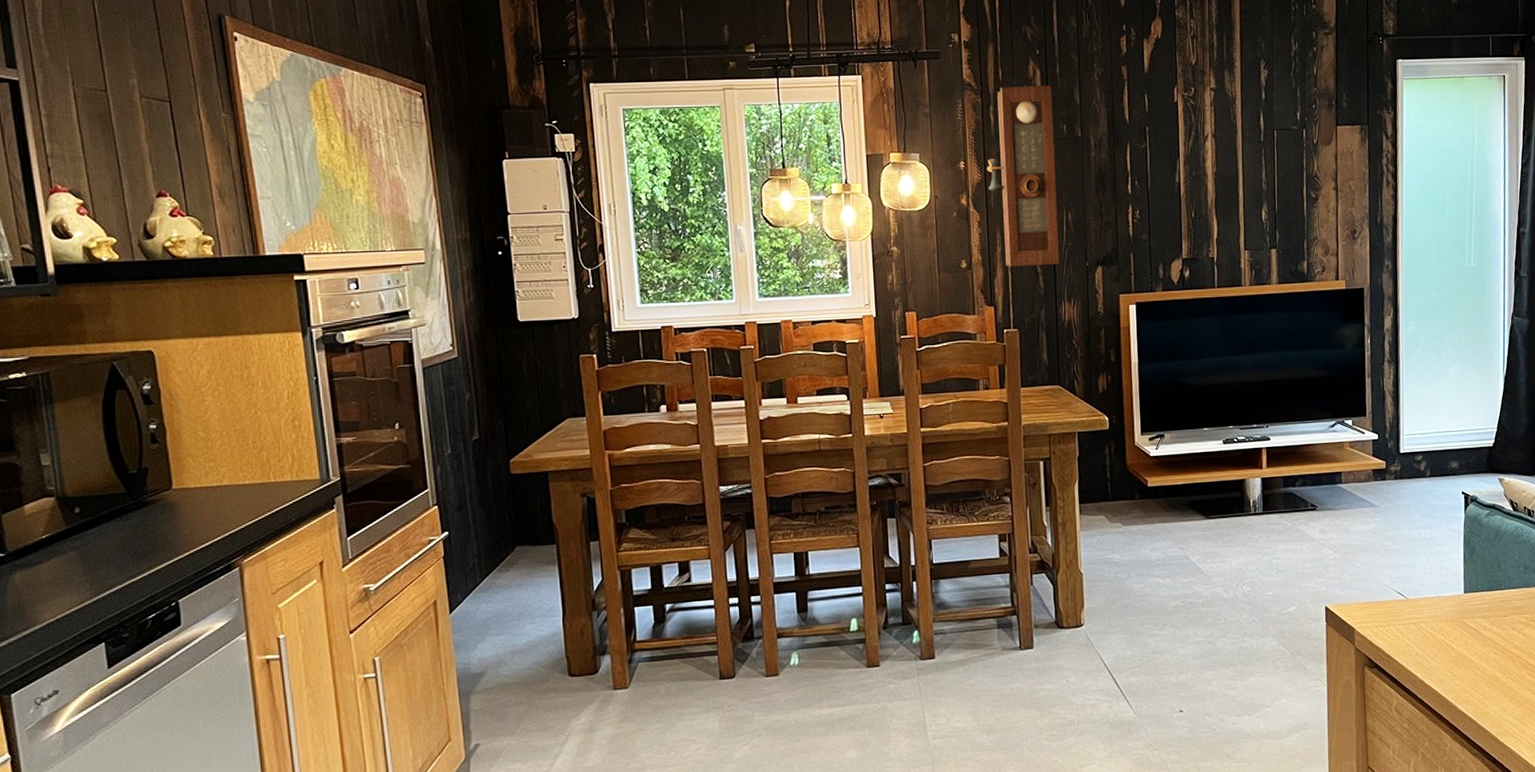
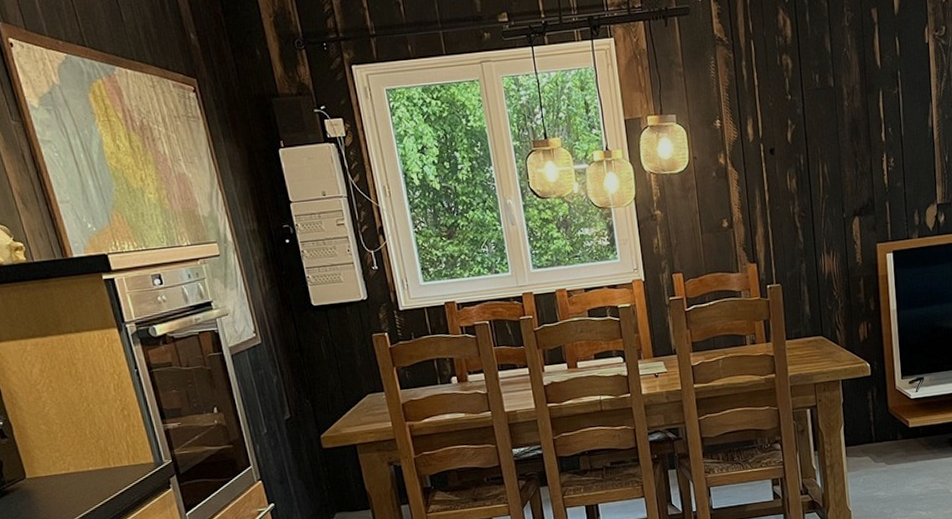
pendulum clock: present [986,85,1060,267] -> none [742,34,818,224]

